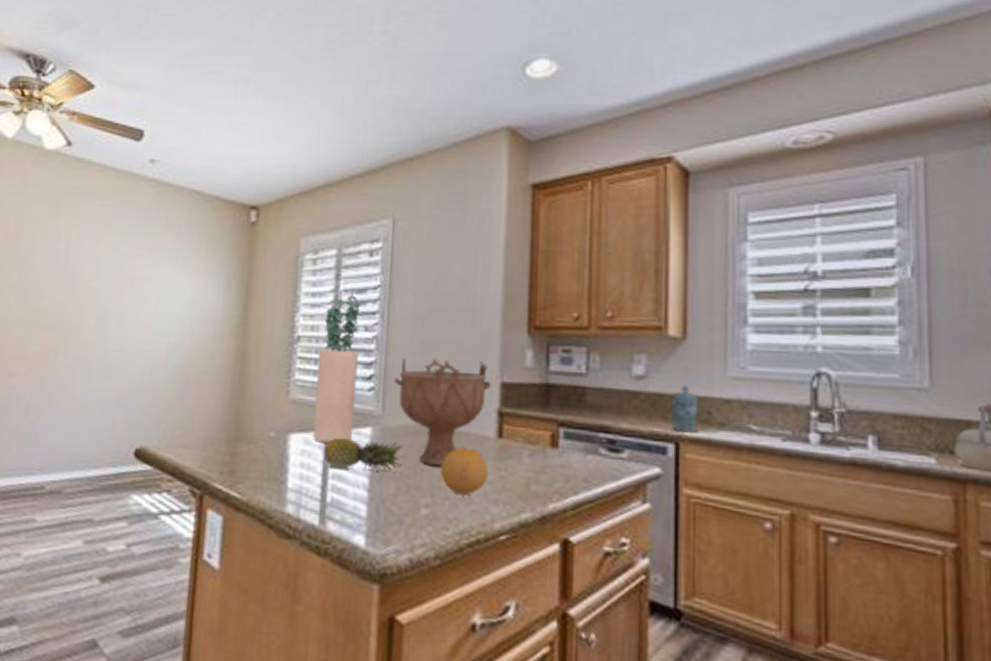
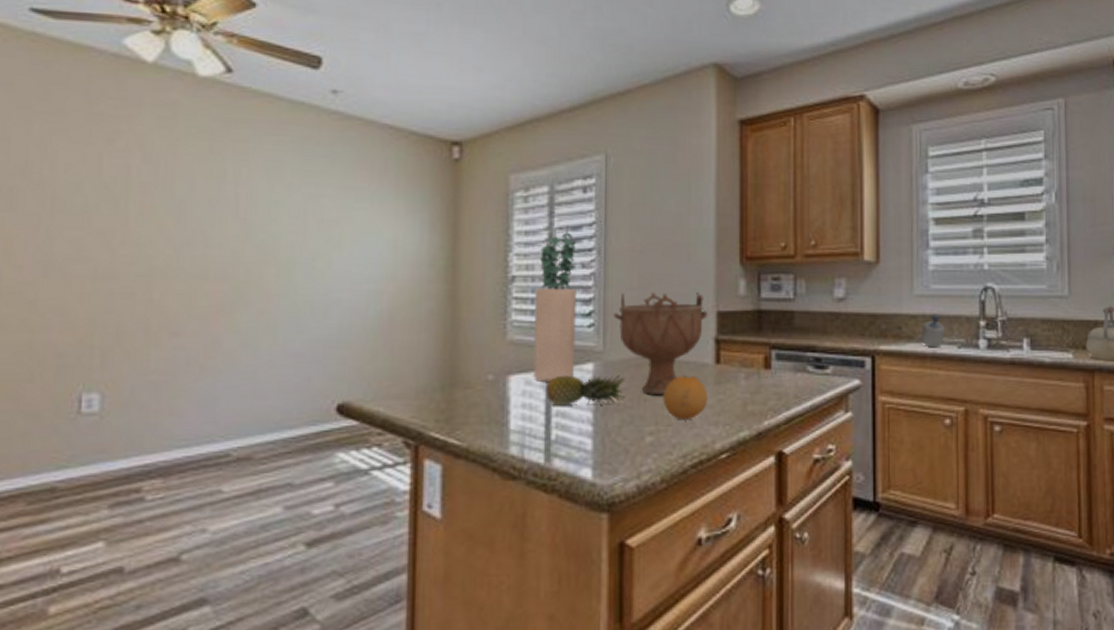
canister: present [671,385,699,435] -> none [867,304,890,348]
soap dispenser: none [735,399,766,439] -> present [920,313,945,348]

